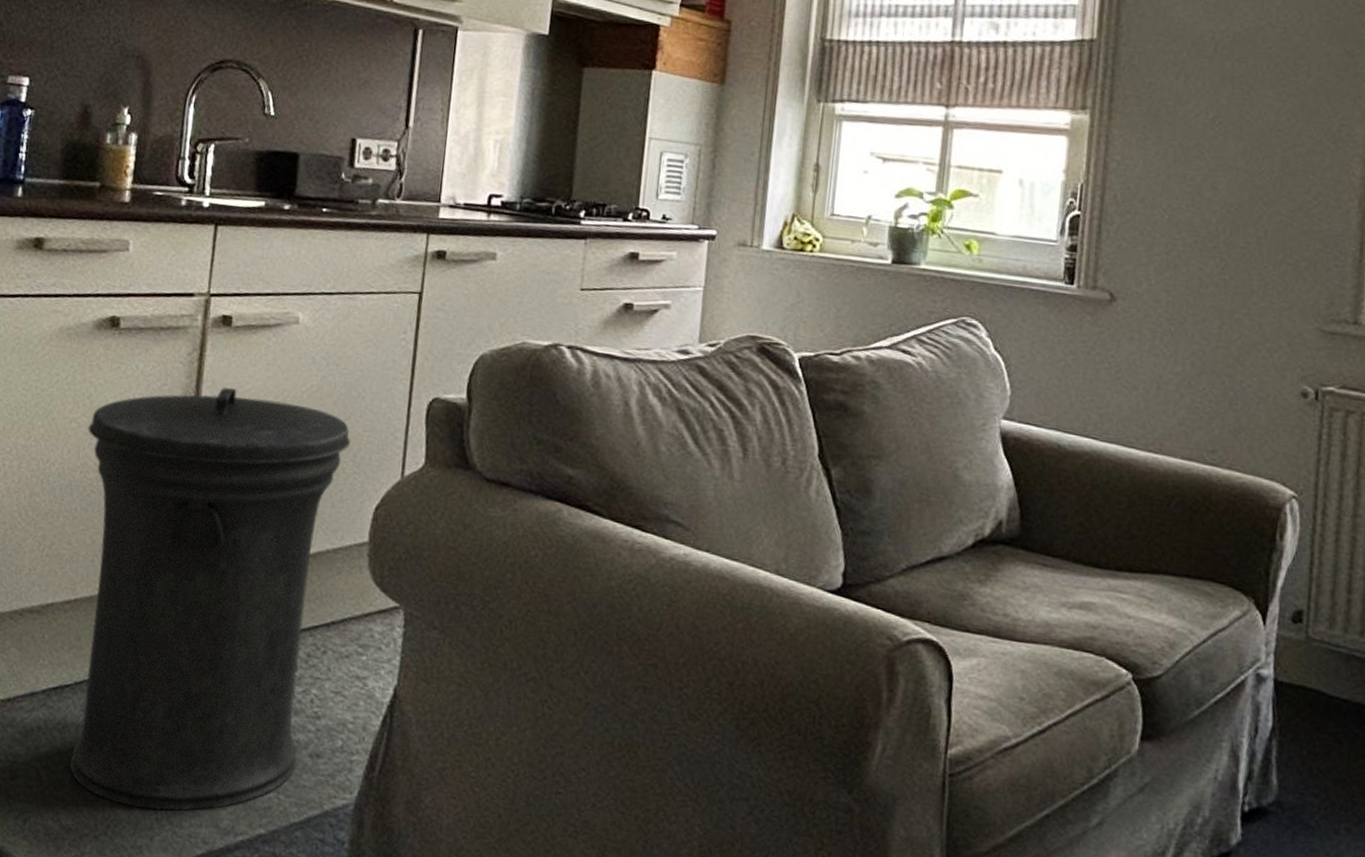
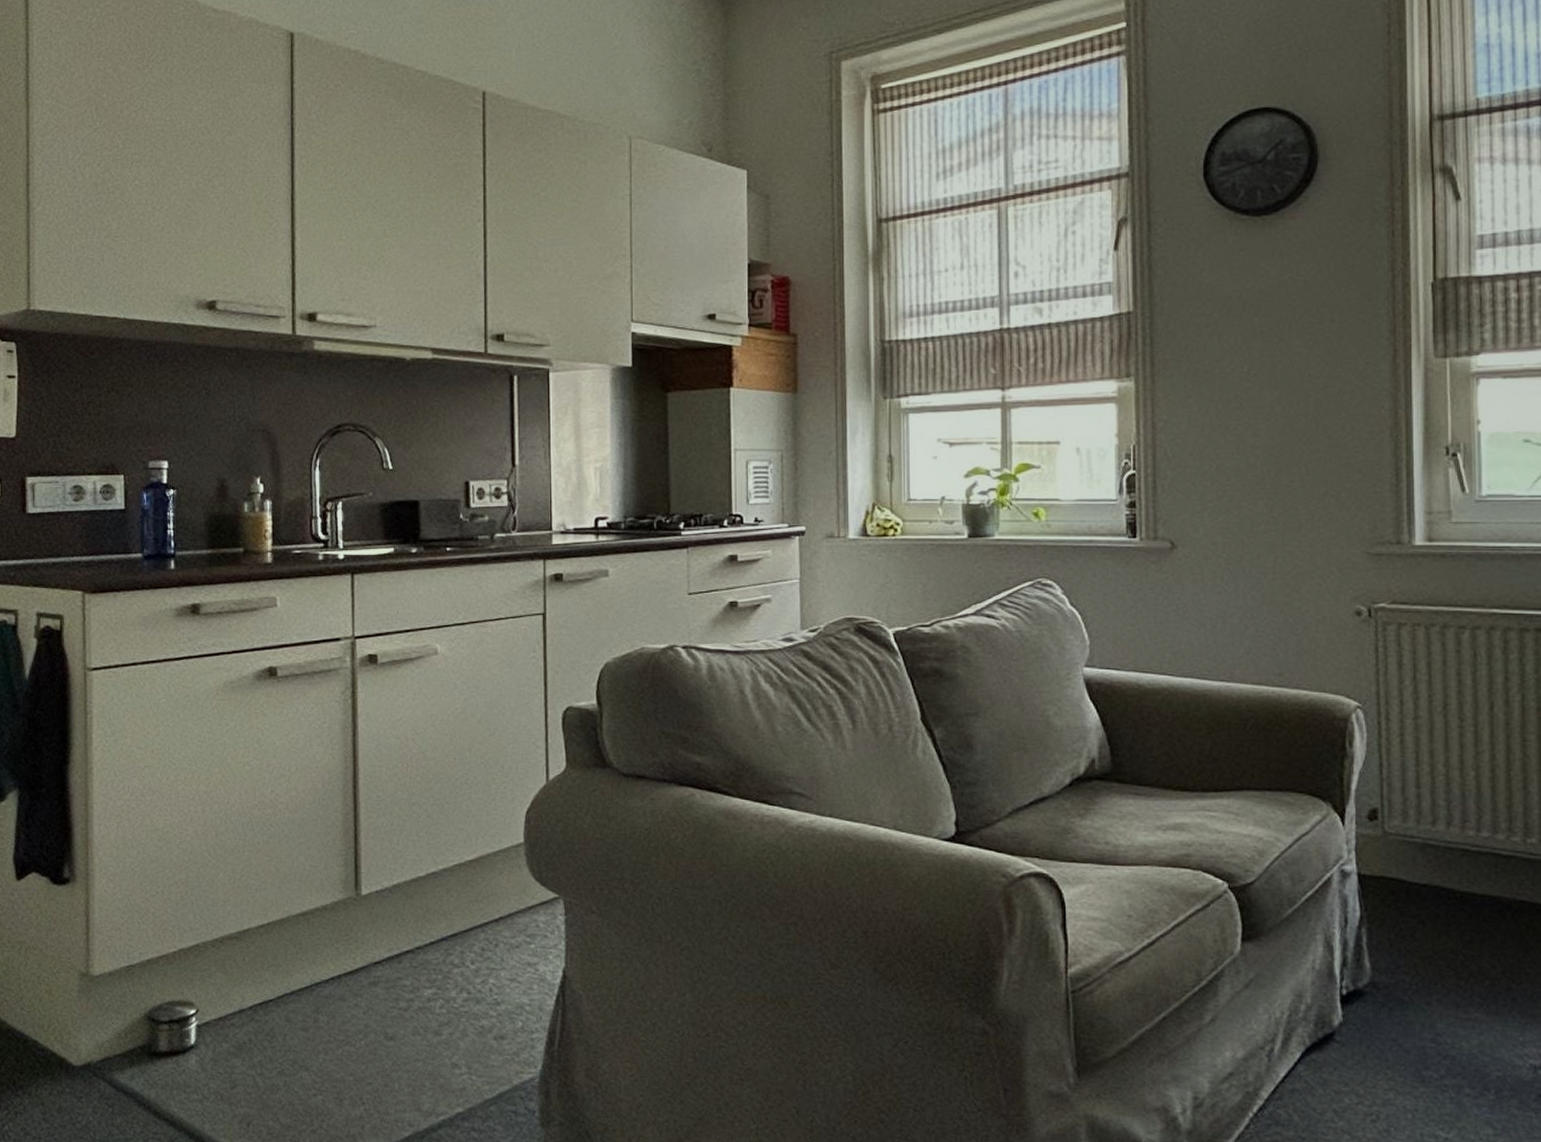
trash can: present [69,387,351,812] -> none [260,718,497,1102]

